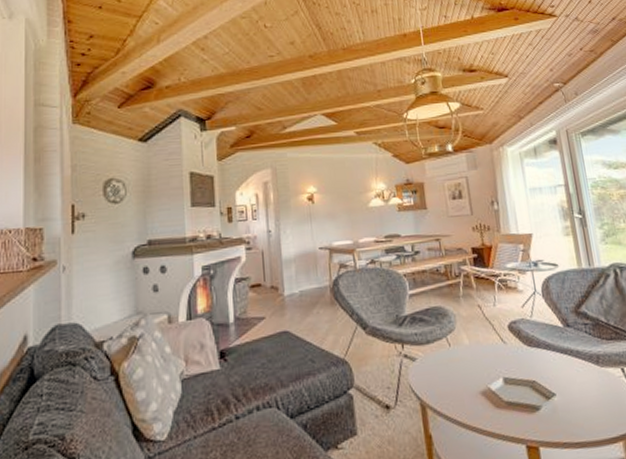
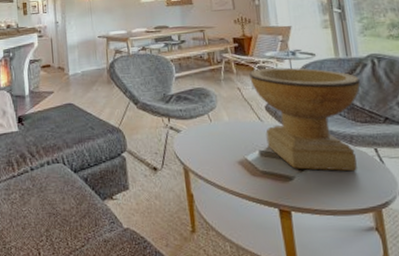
decorative bowl: none [490,280,605,397] -> present [249,67,360,172]

